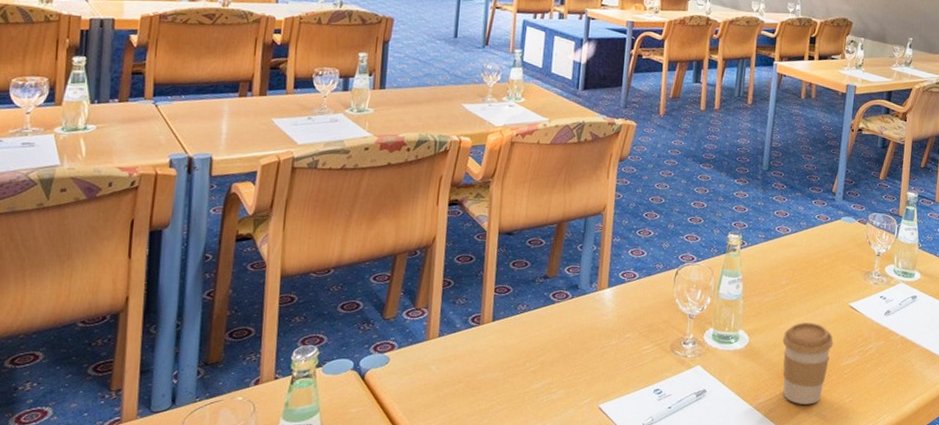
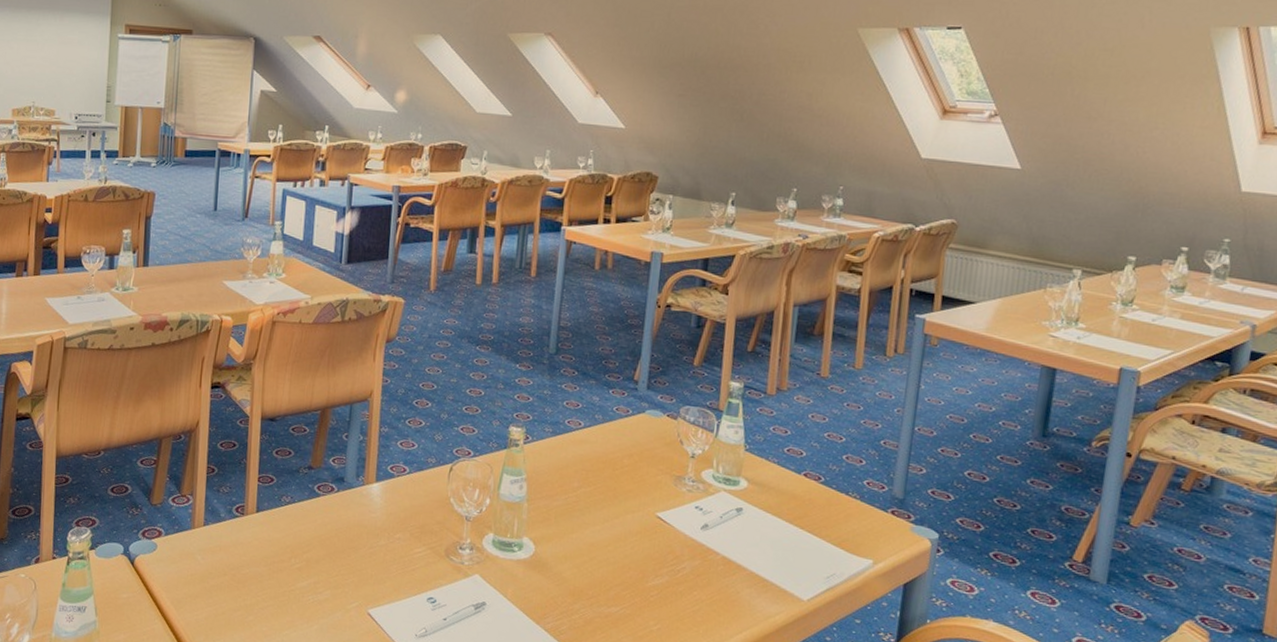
coffee cup: present [782,322,834,405] -> none [574,532,637,630]

